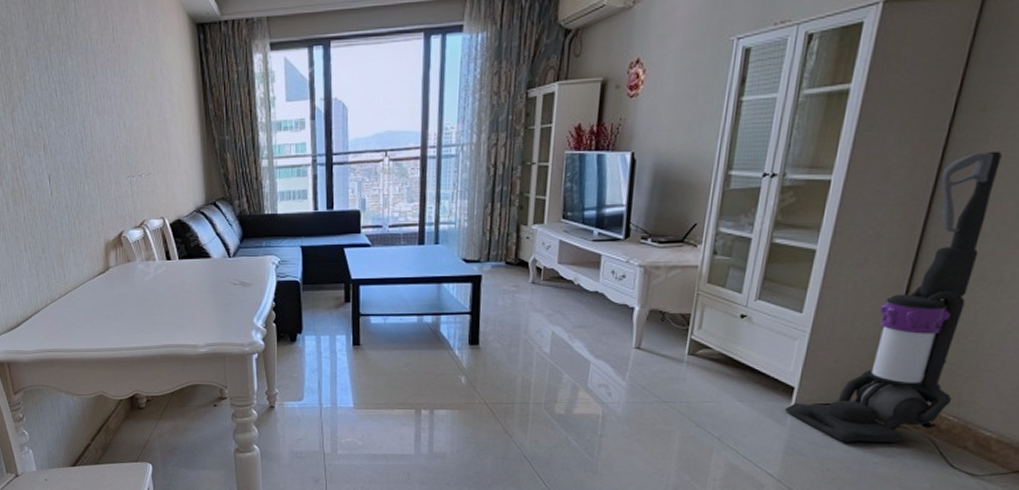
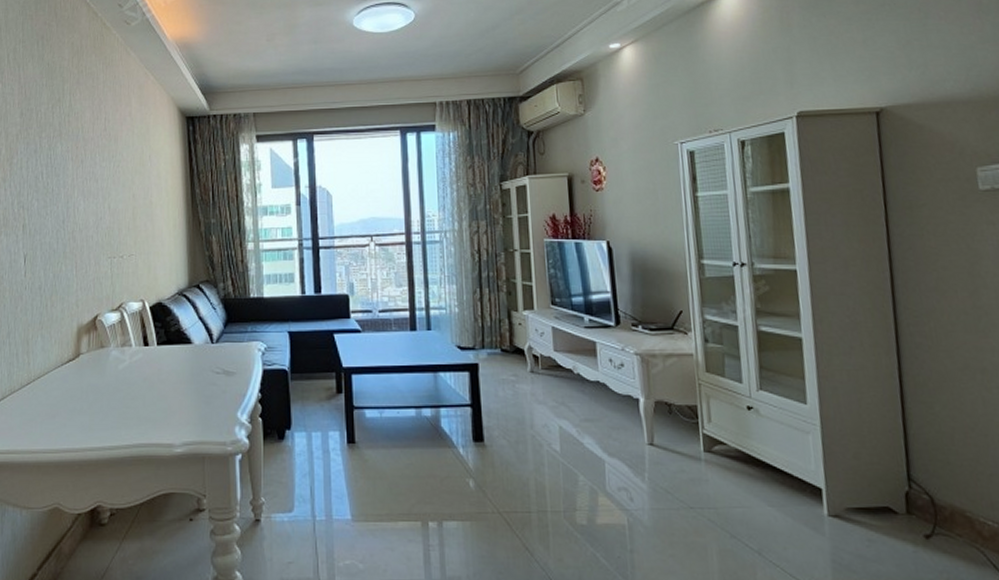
vacuum cleaner: present [784,150,1002,443] -> none [818,245,984,556]

